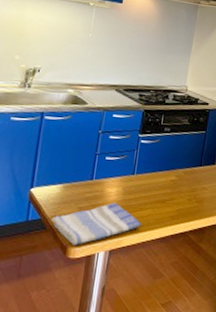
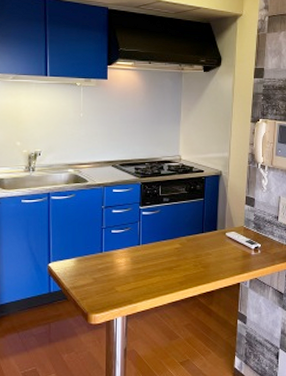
dish towel: present [51,202,141,245] -> none [71,272,152,312]

